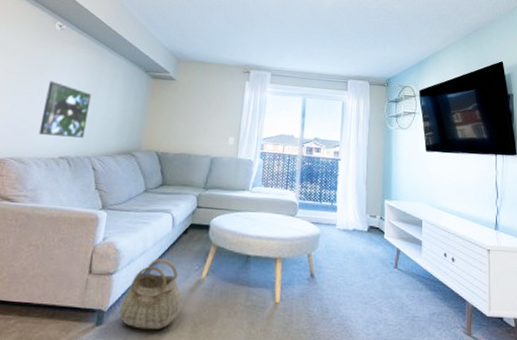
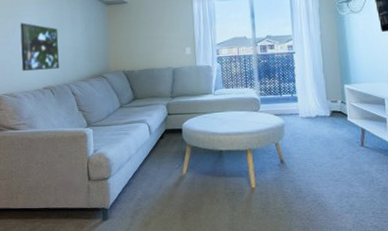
basket: present [119,258,183,330] -> none [119,162,170,221]

